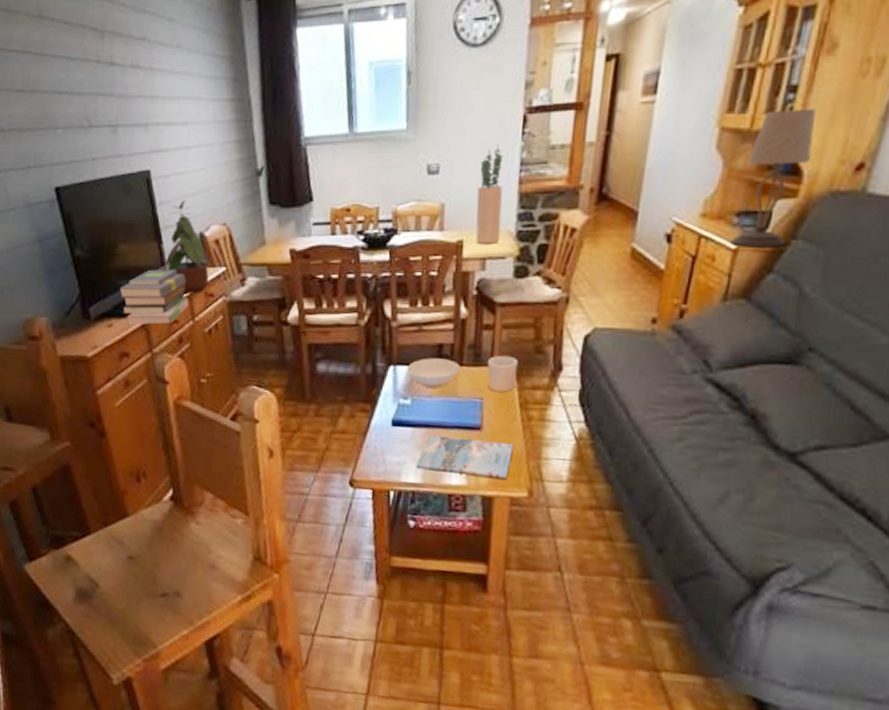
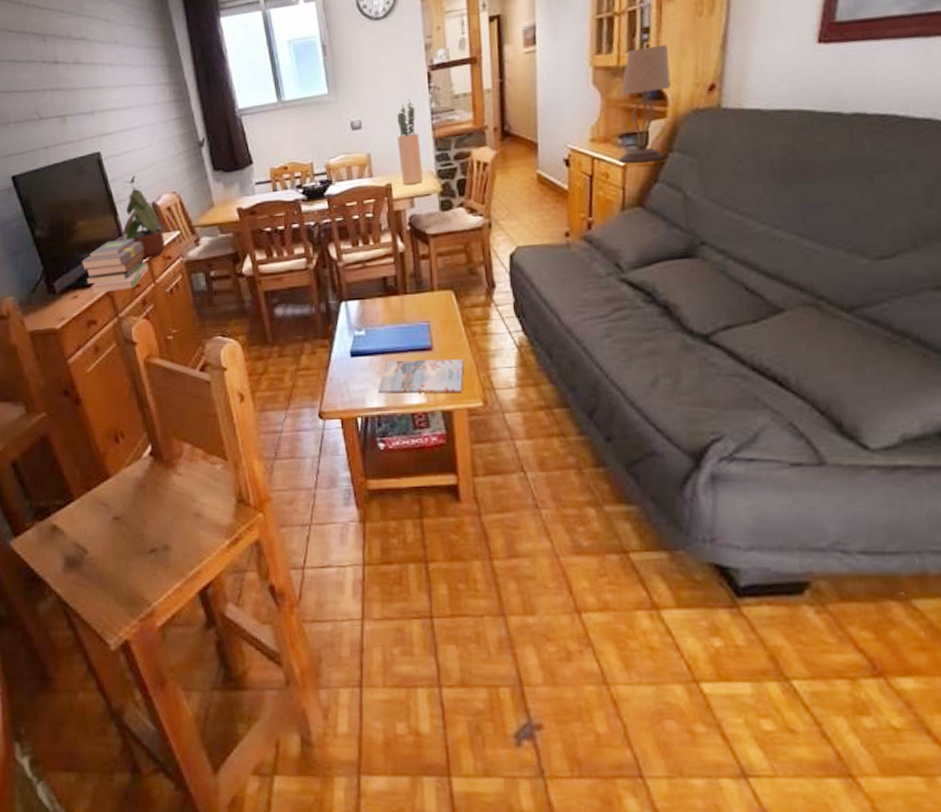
bowl: present [407,358,460,388] -> none [358,290,405,318]
mug: present [487,355,519,393] -> none [428,280,457,315]

